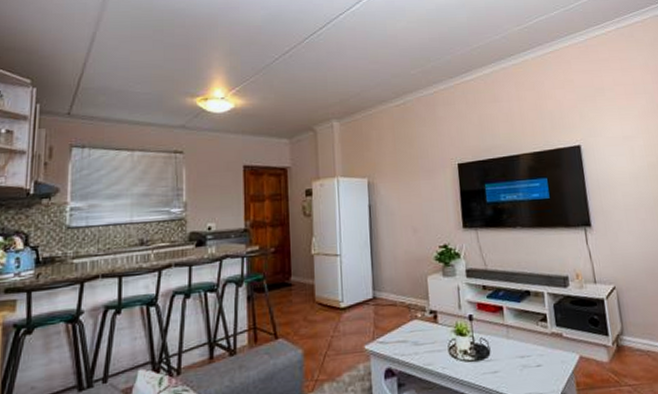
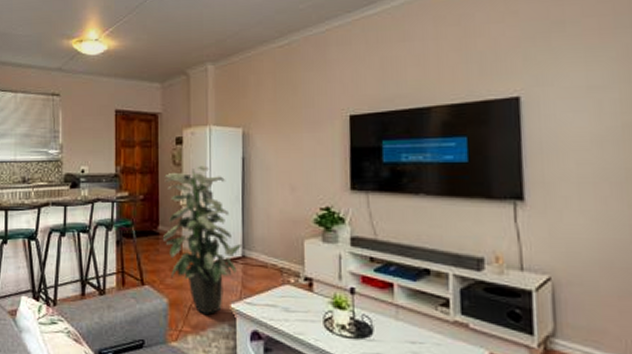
indoor plant: none [295,215,372,360] -> present [162,165,241,314]

